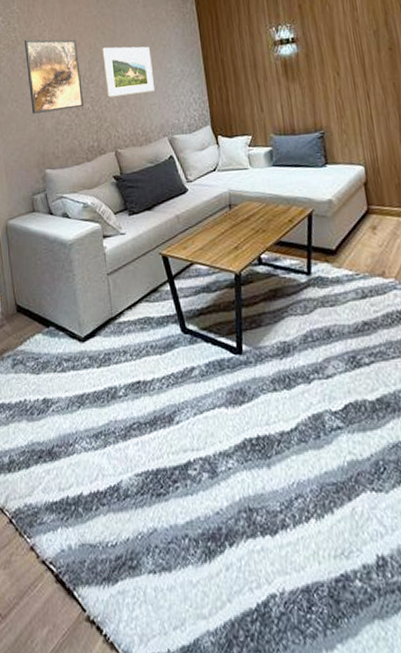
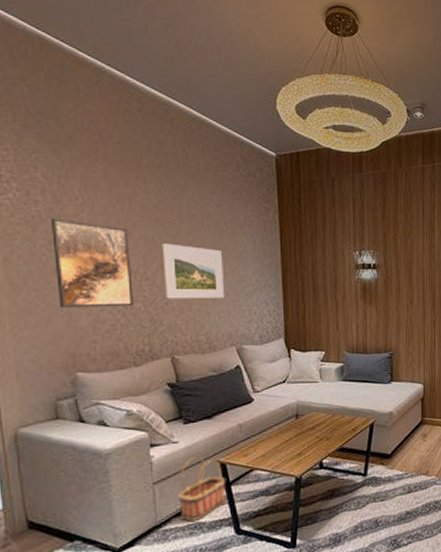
basket: none [128,248,170,315] -> present [178,456,226,521]

